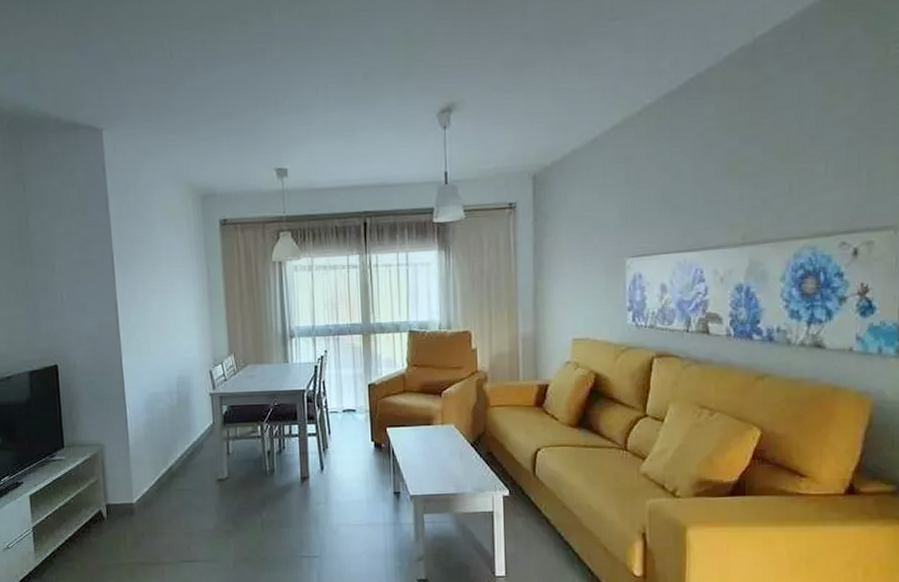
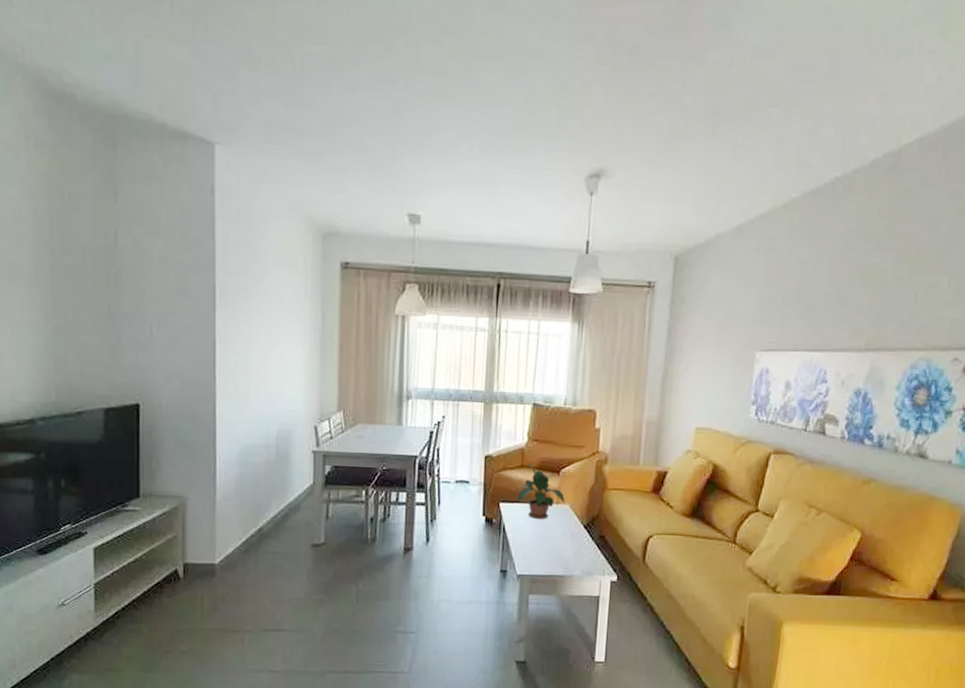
potted plant: none [399,387,449,440] -> present [514,462,565,519]

